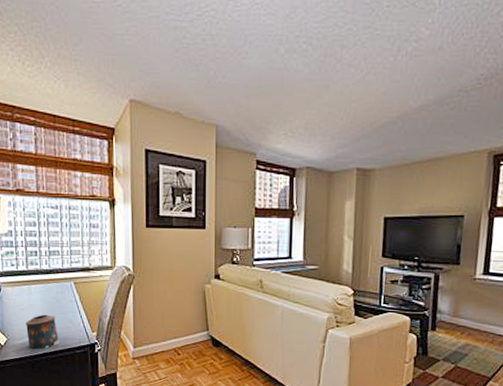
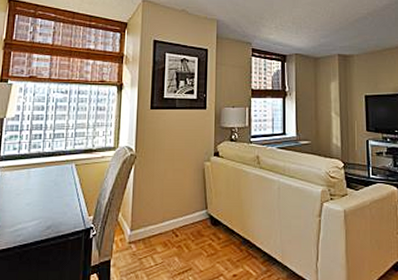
candle: present [26,314,59,350] -> none [19,198,53,238]

